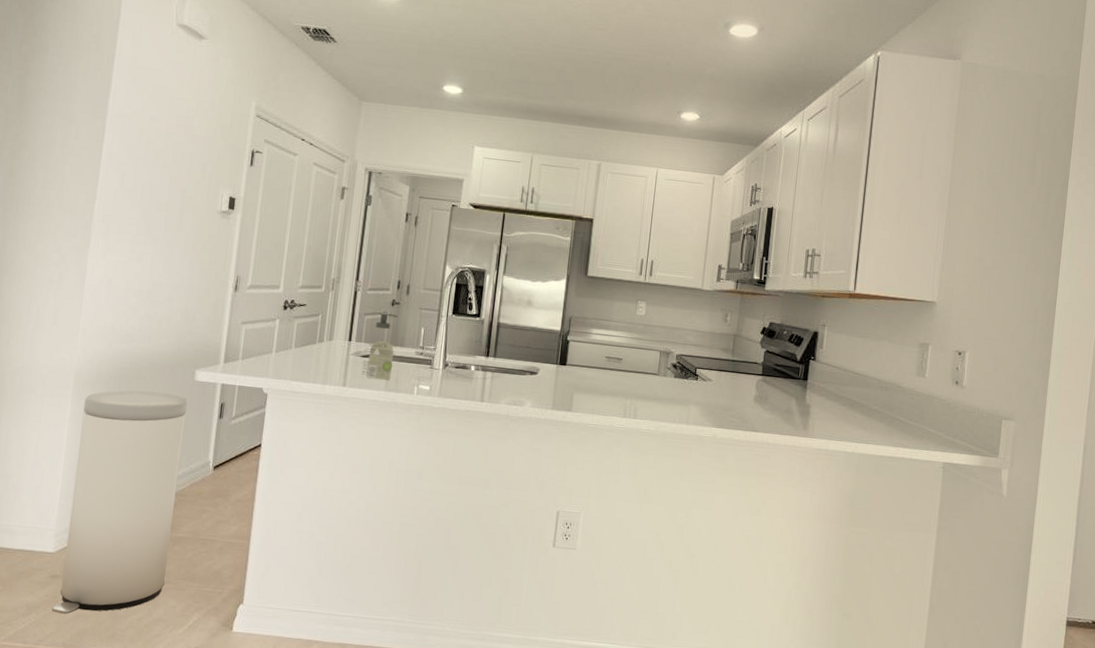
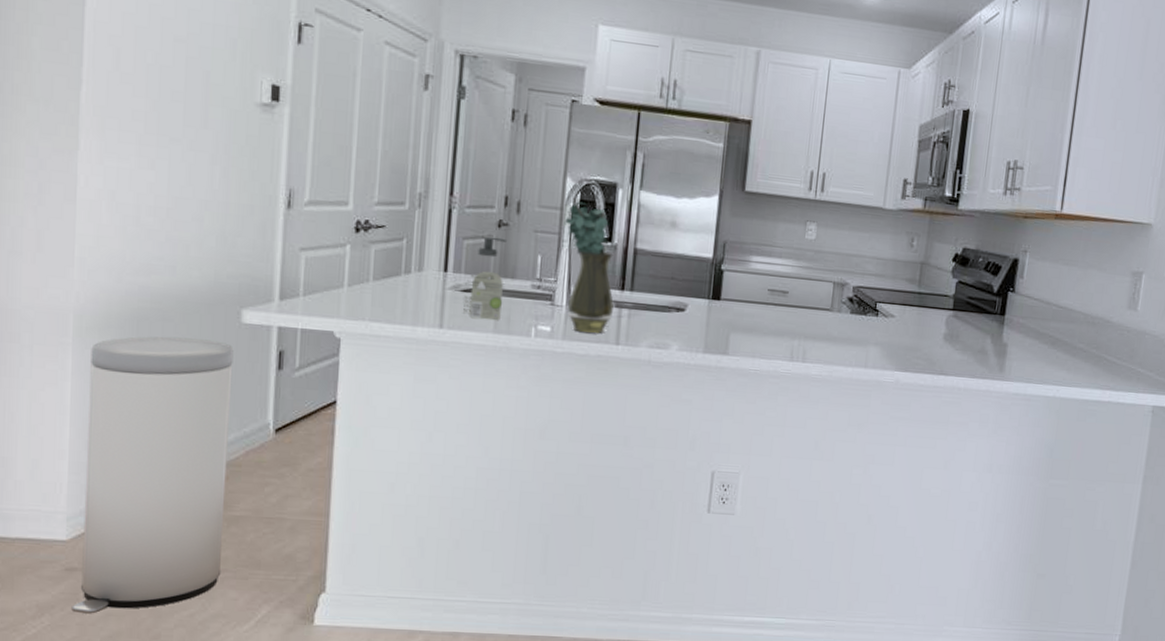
vase: none [443,281,481,392] -> present [564,197,614,333]

